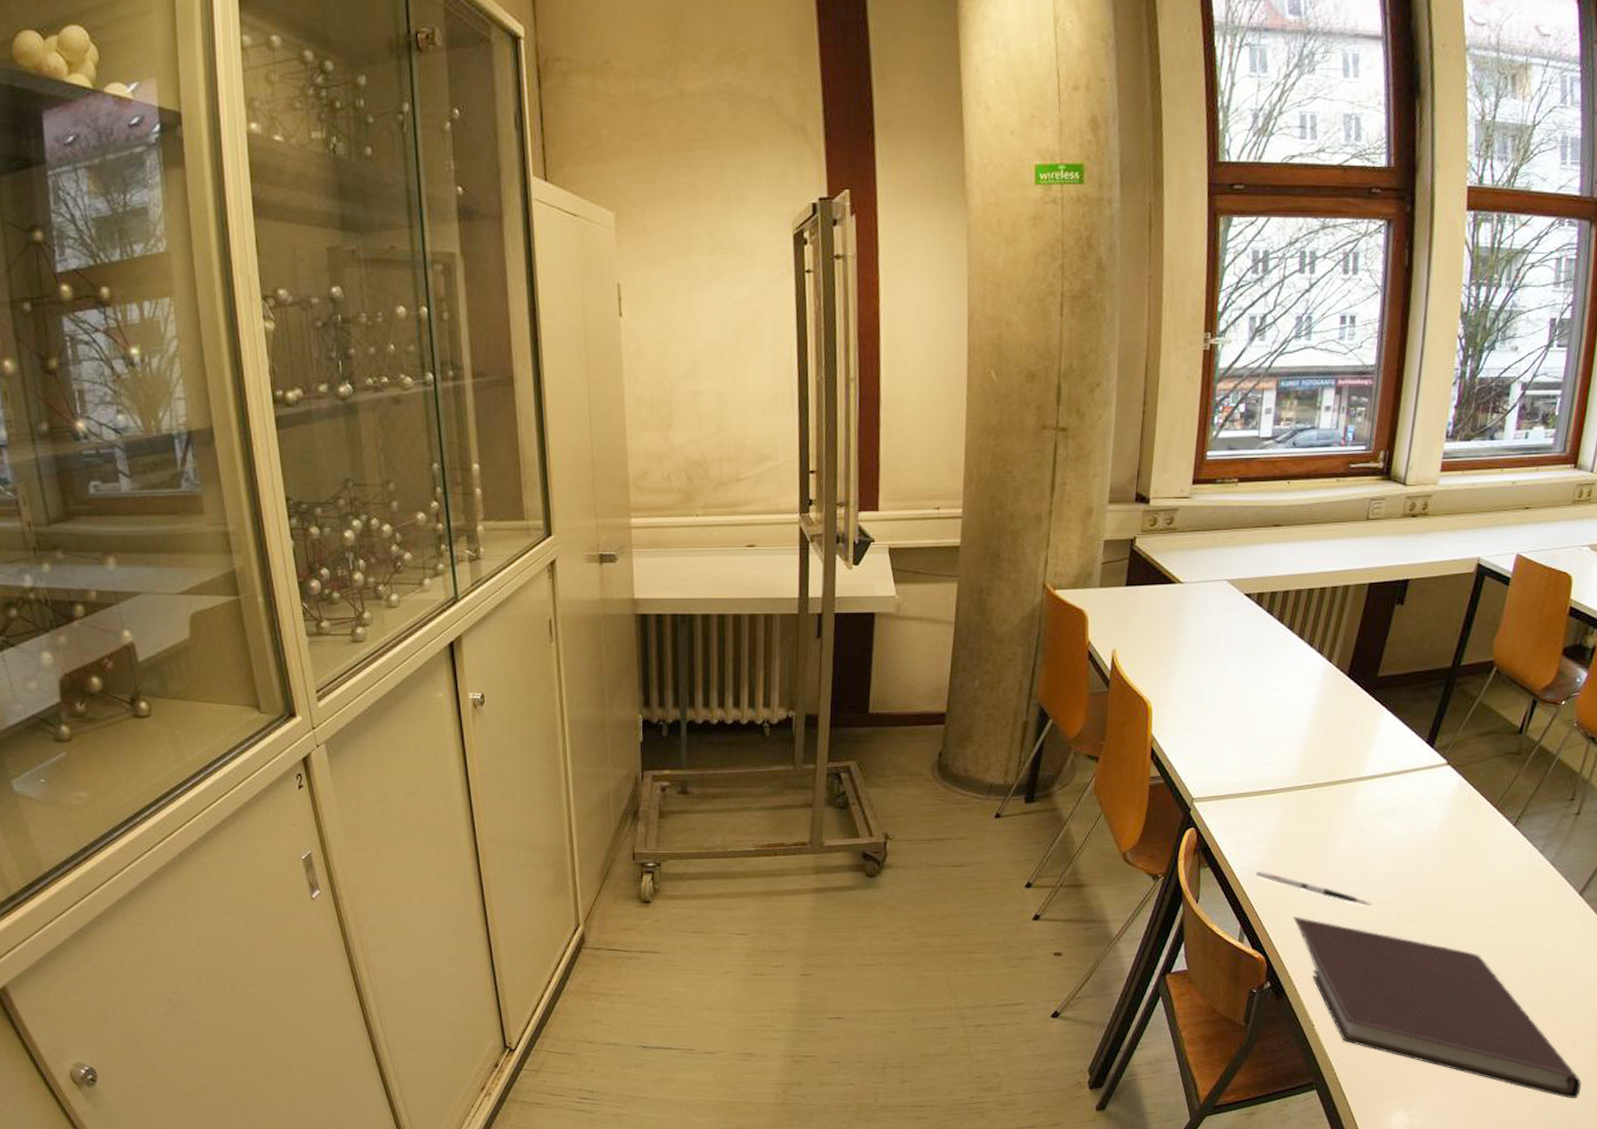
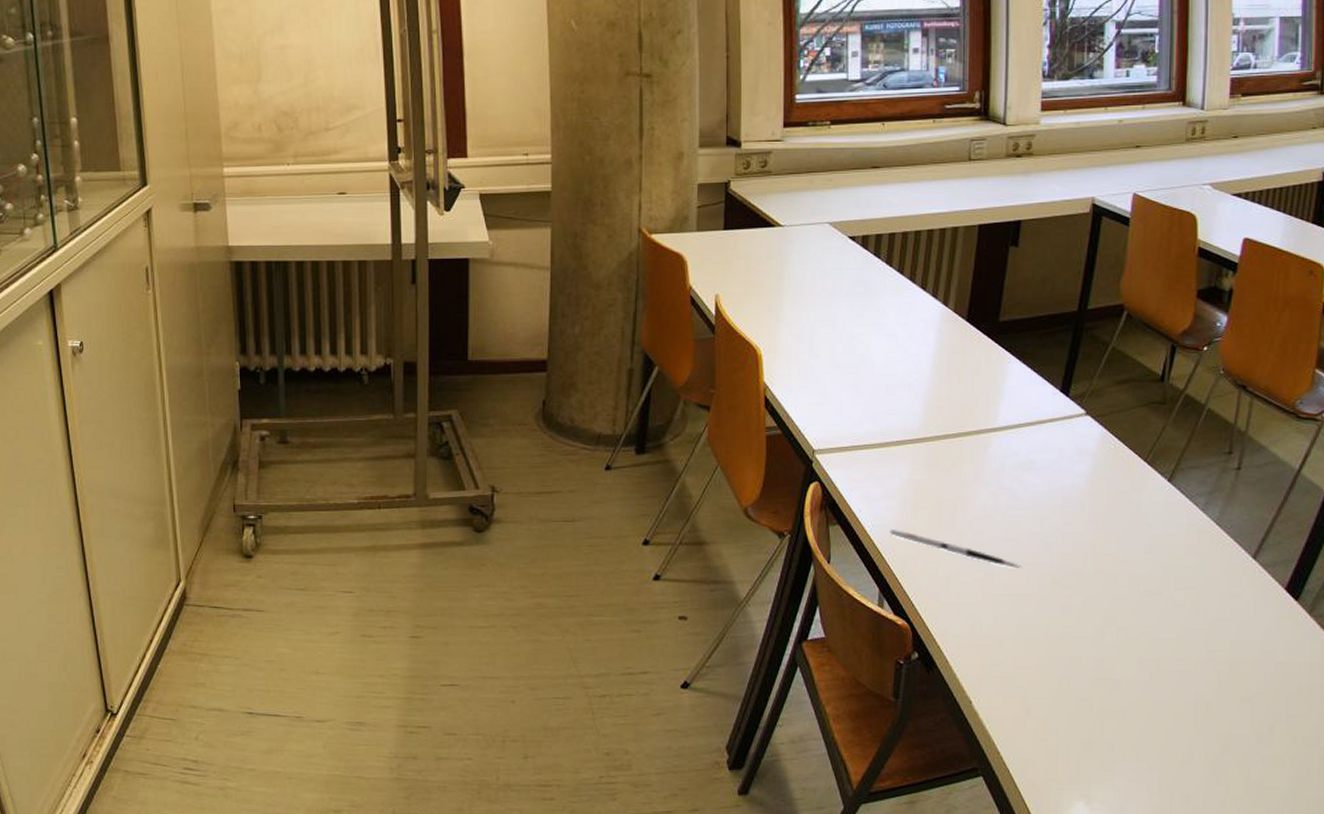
notebook: present [1293,916,1582,1099] -> none [936,579,1287,794]

